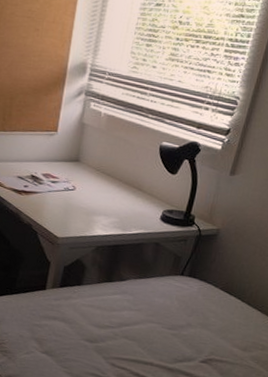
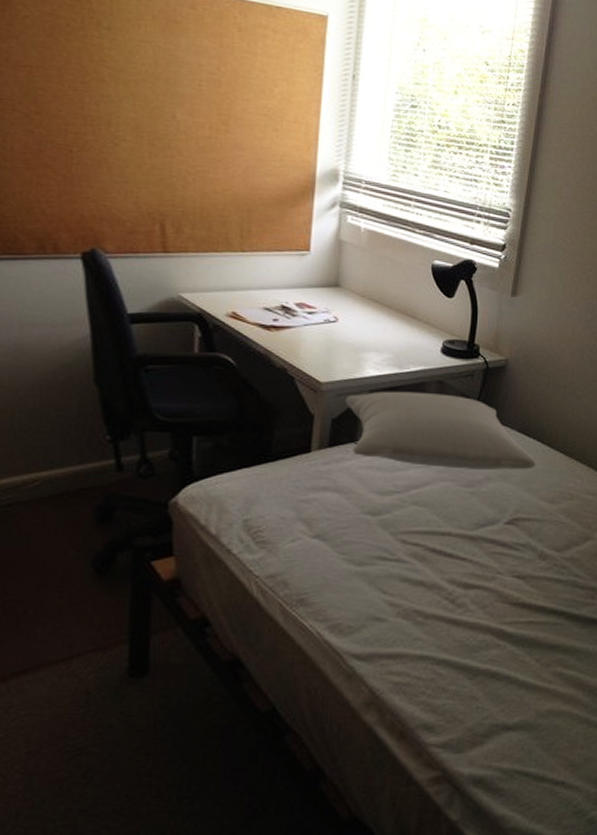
pillow: none [76,248,235,322] -> present [345,391,536,470]

